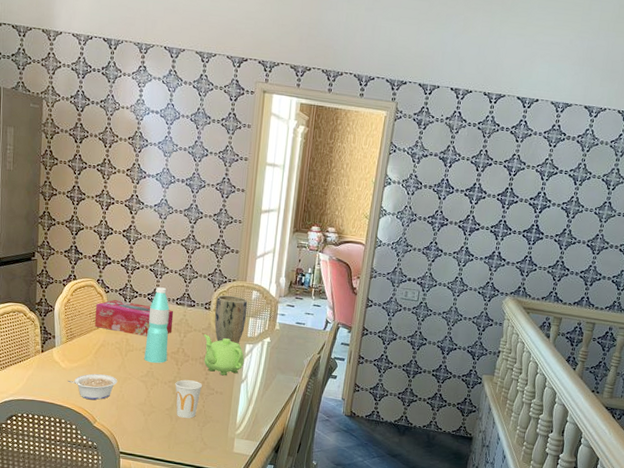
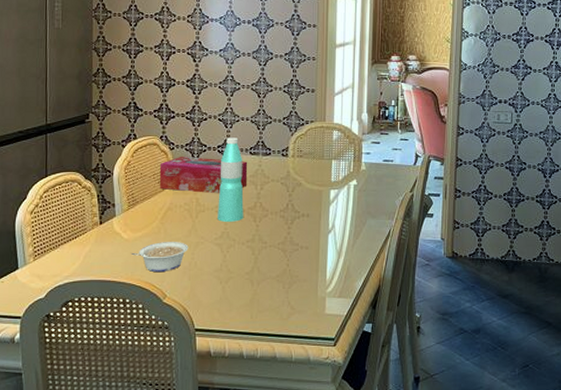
cup: present [175,379,203,419] -> none [254,237,286,281]
teapot: present [204,334,244,376] -> none [283,184,330,228]
plant pot: present [214,295,248,344] -> none [294,138,329,191]

